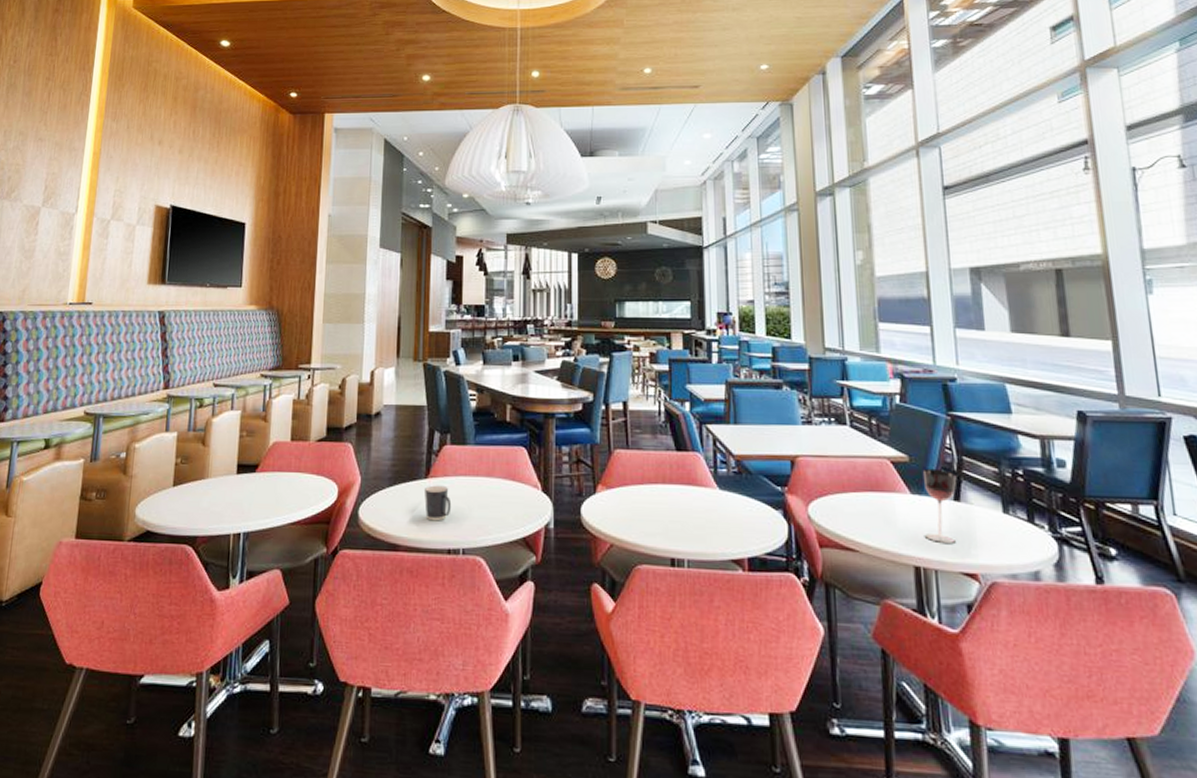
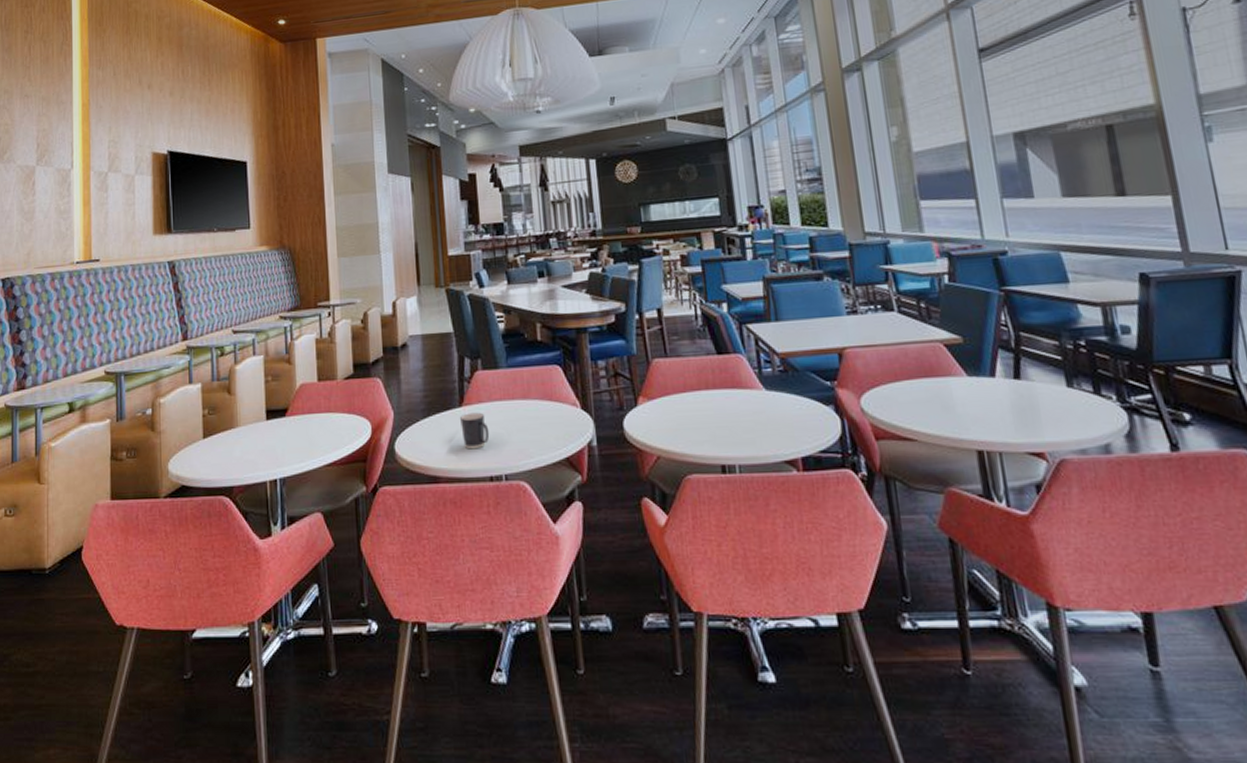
wineglass: present [924,468,957,543] -> none [979,347,1019,424]

